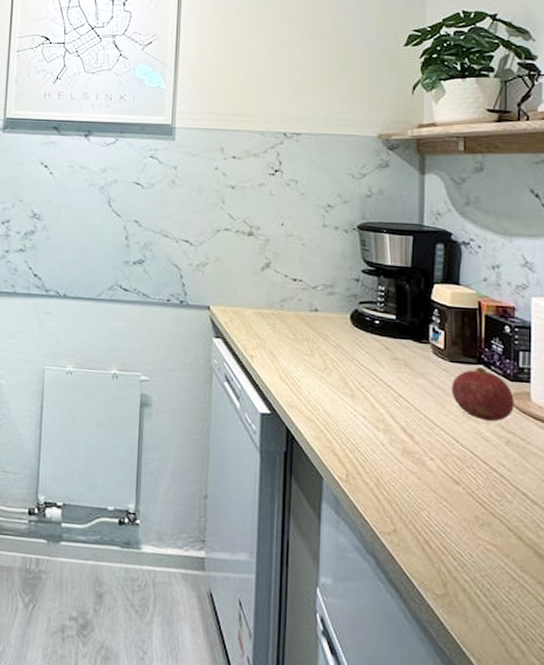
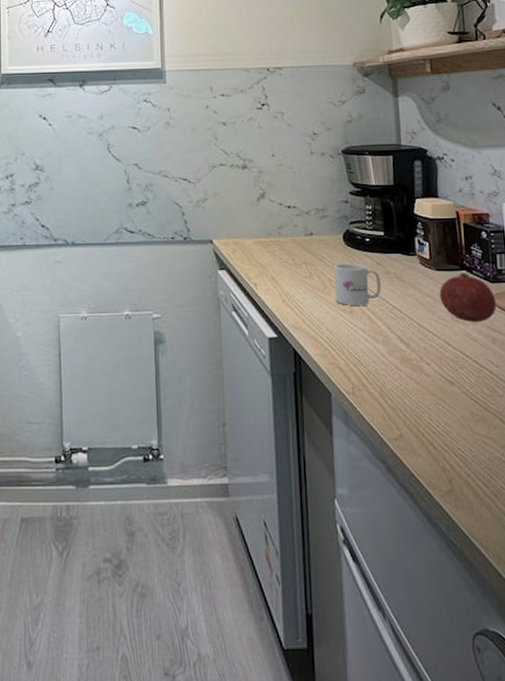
mug: none [337,344,387,390] -> present [334,263,381,305]

